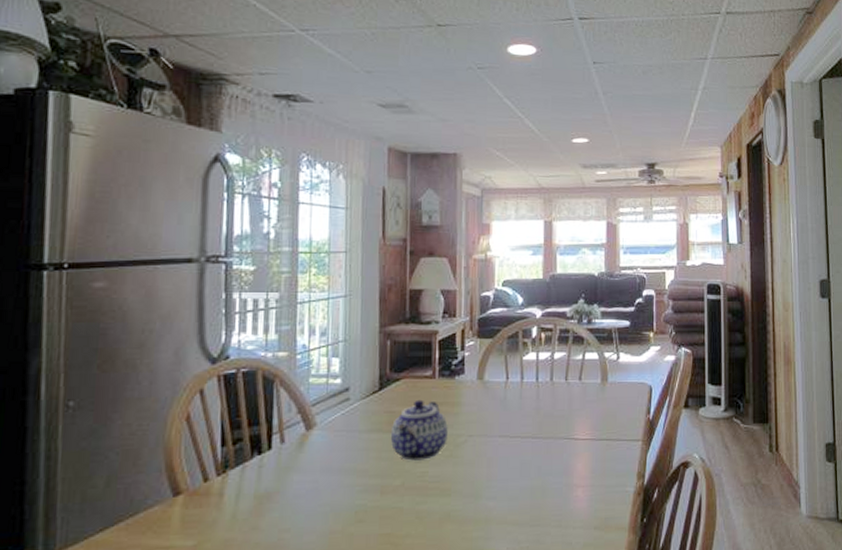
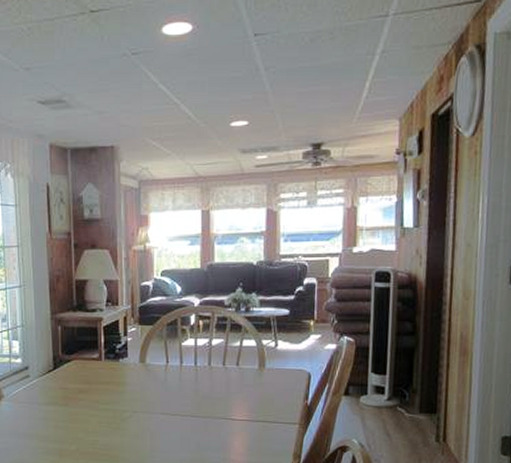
teapot: present [390,399,448,461] -> none [65,378,114,431]

